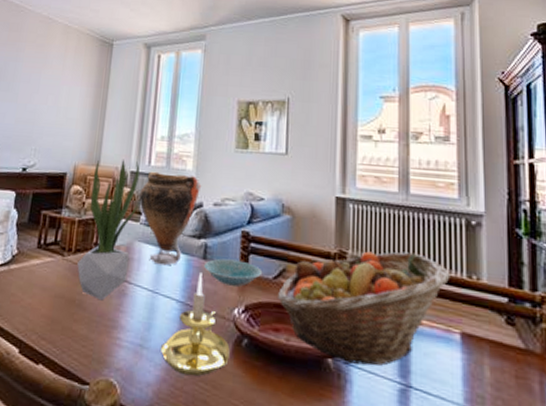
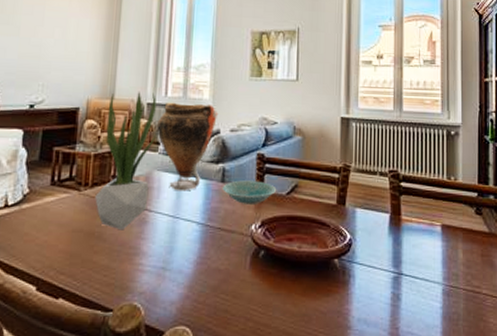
candle holder: present [160,273,230,377] -> none [182,195,248,290]
fruit basket: present [277,251,450,366] -> none [290,161,434,262]

